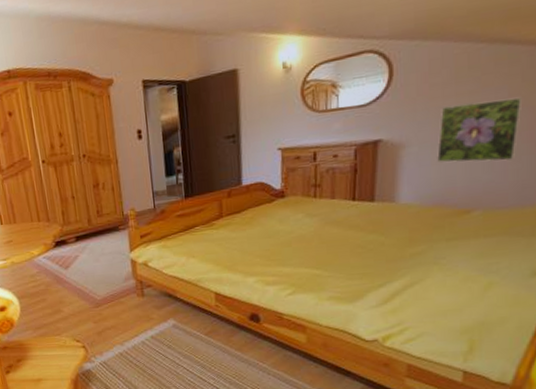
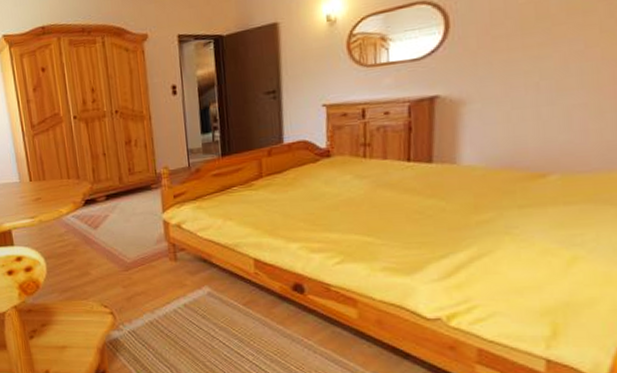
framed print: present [437,97,523,163] -> none [503,49,603,121]

